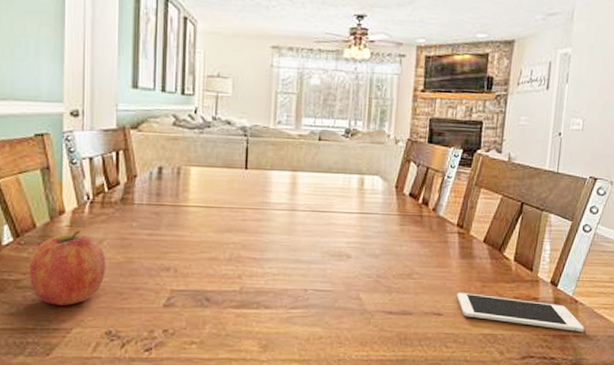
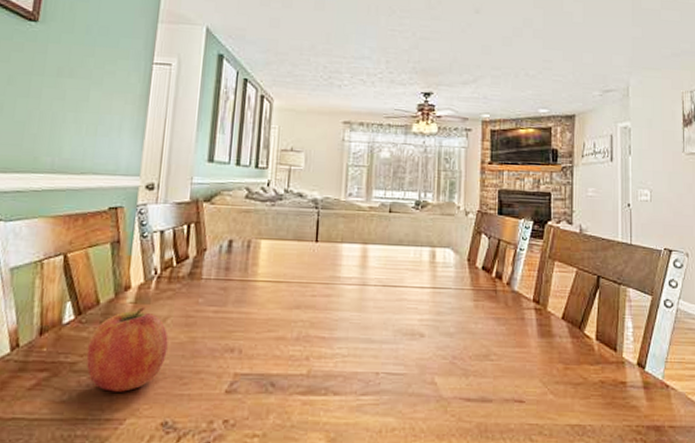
cell phone: present [456,293,584,333] -> none [538,376,680,423]

